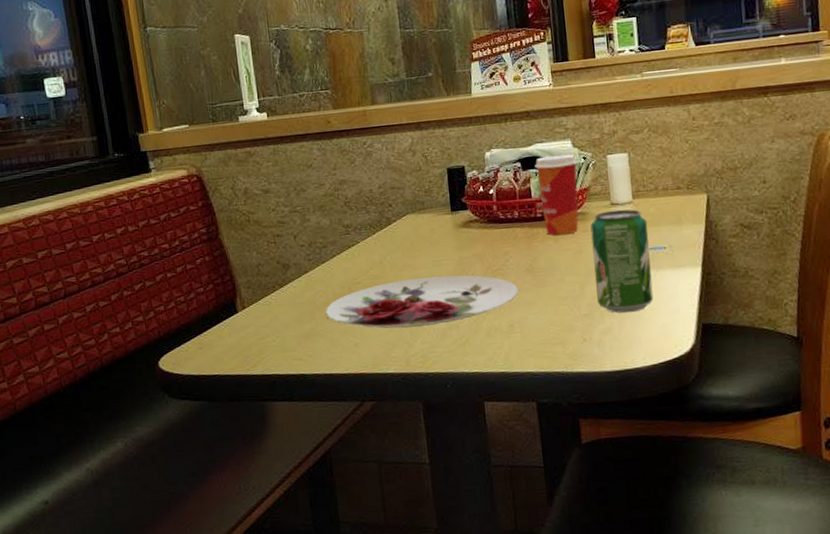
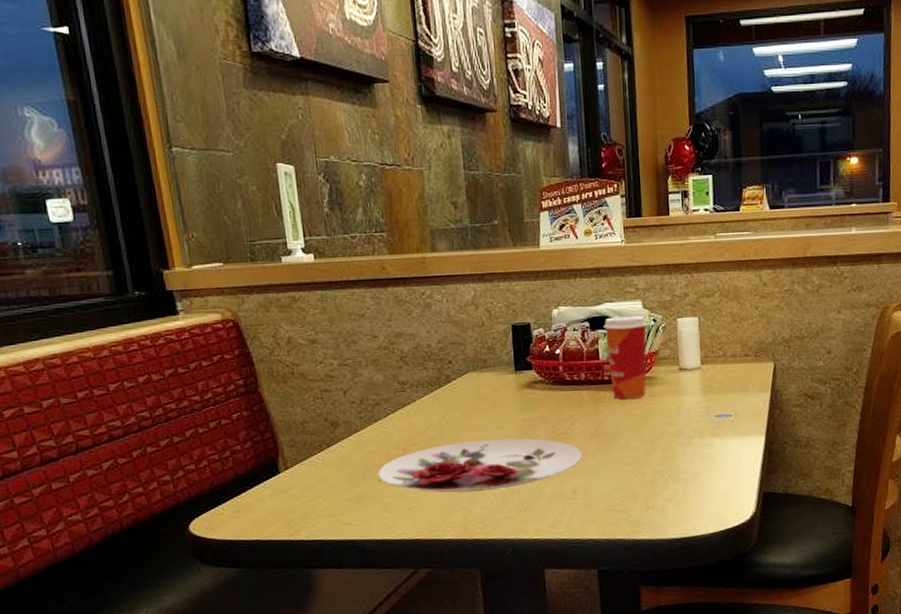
beverage can: present [590,209,654,313] -> none [658,375,718,480]

